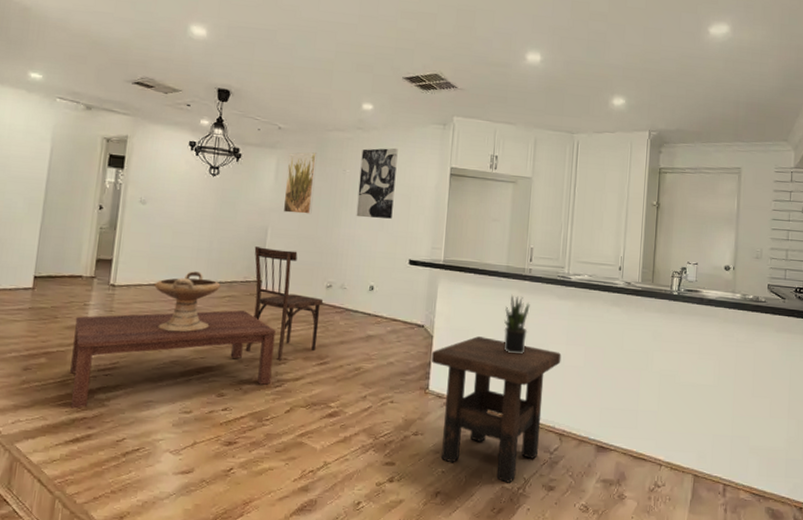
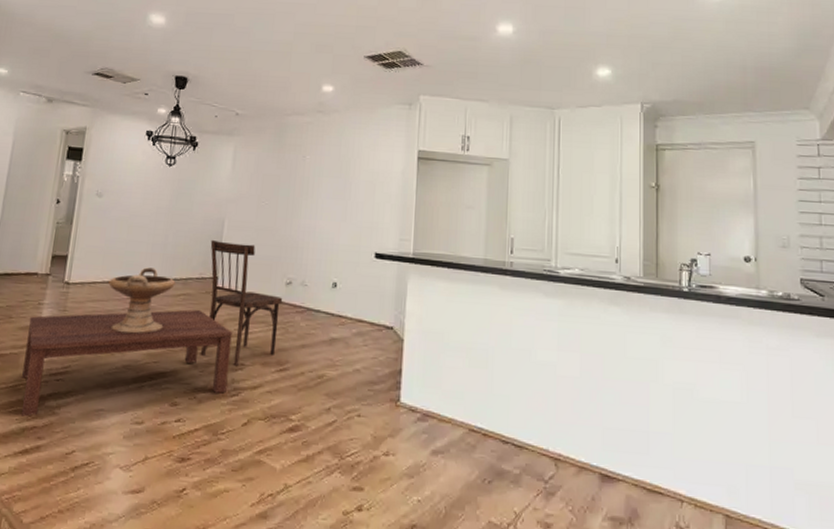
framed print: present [284,152,318,214] -> none [241,138,276,205]
wall art: present [356,148,398,219] -> none [317,131,361,208]
side table: present [431,336,562,483] -> none [402,340,553,517]
potted plant: present [503,294,530,354] -> none [484,291,513,362]

